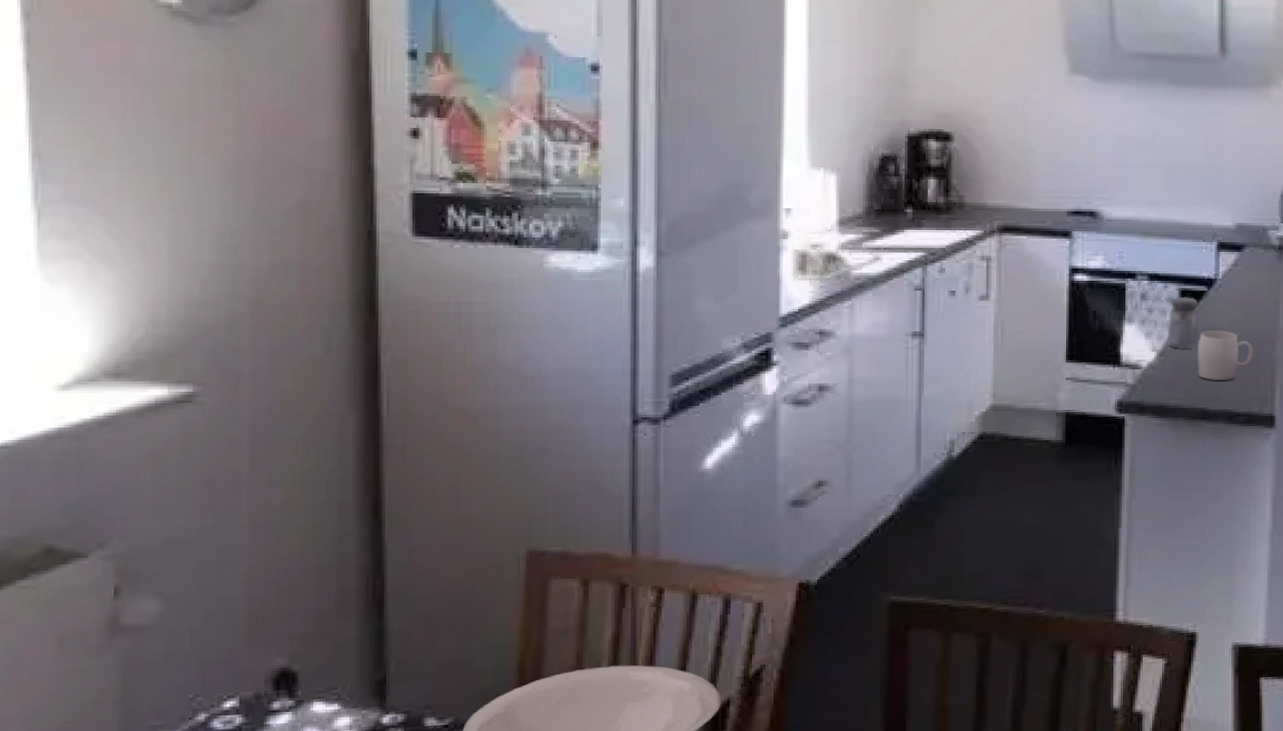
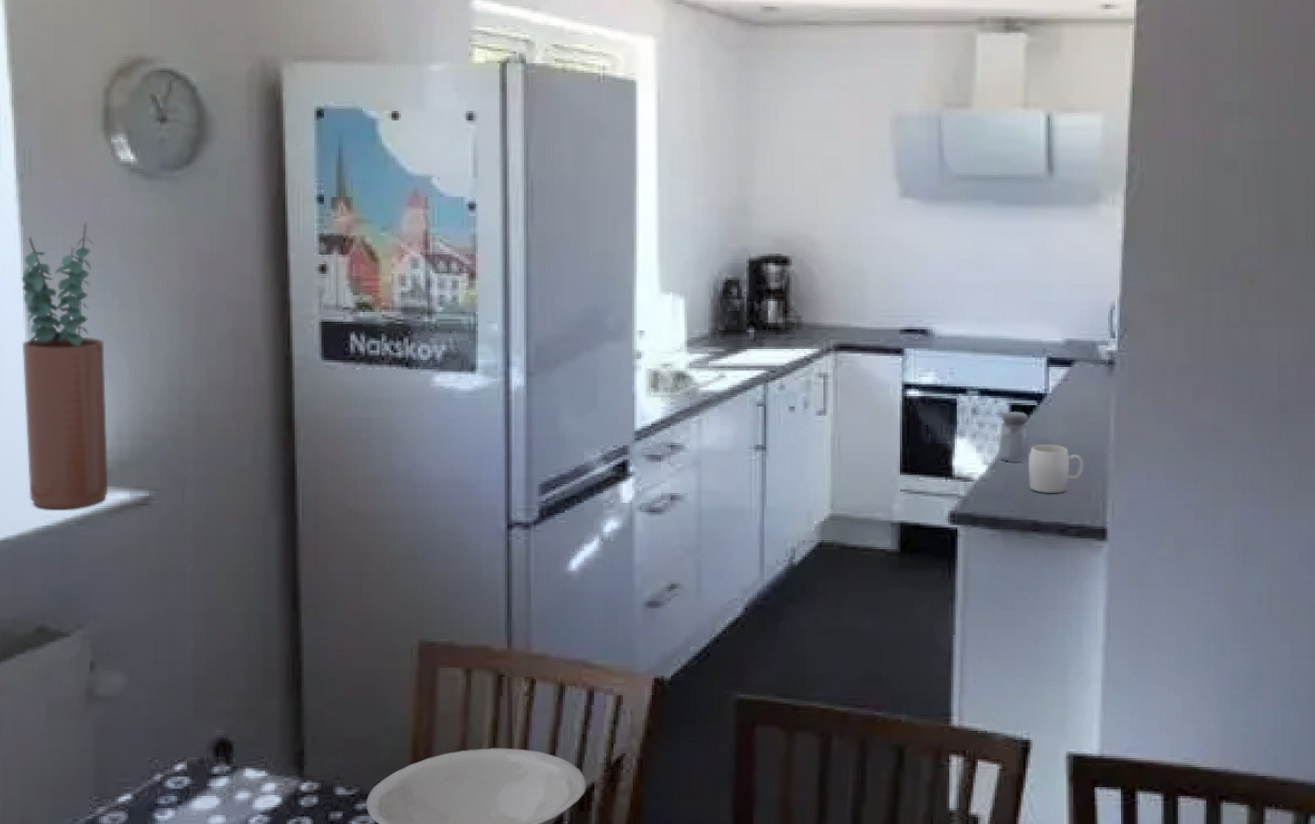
vase: none [26,73,141,409] -> present [21,223,109,509]

